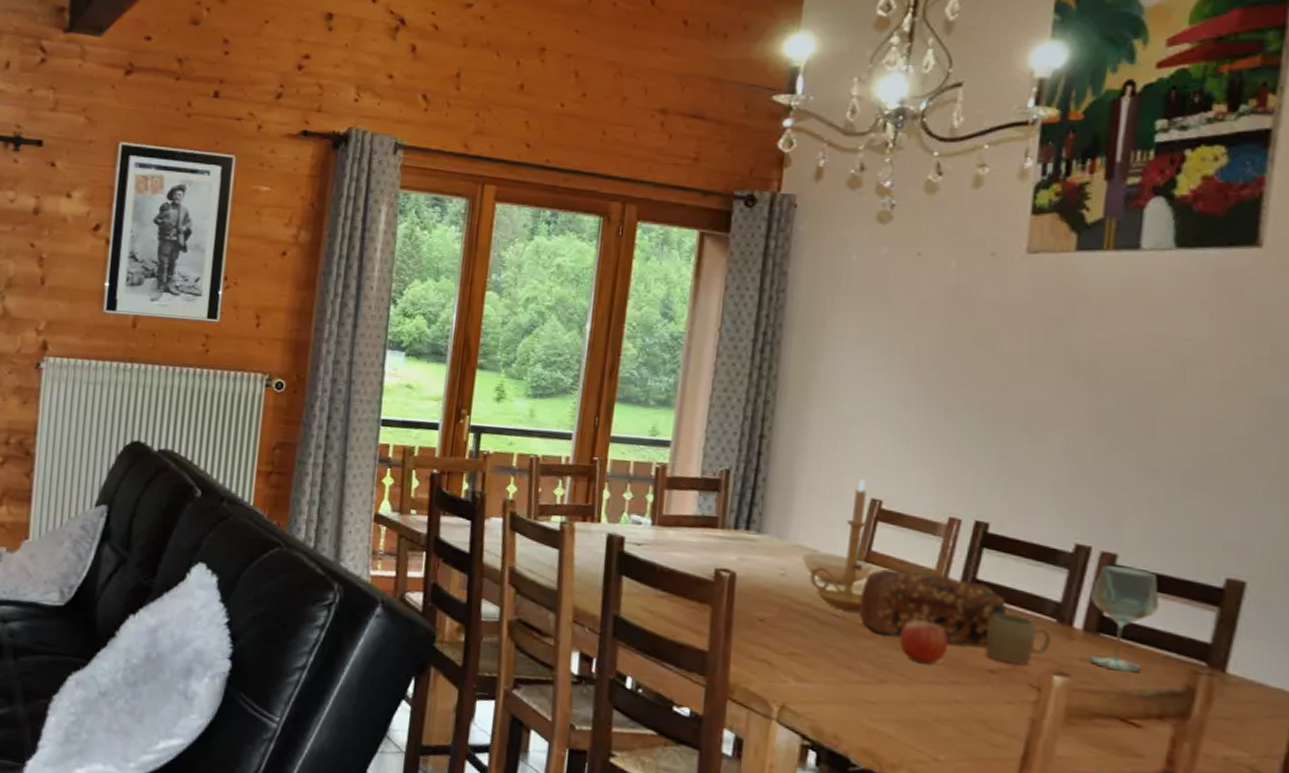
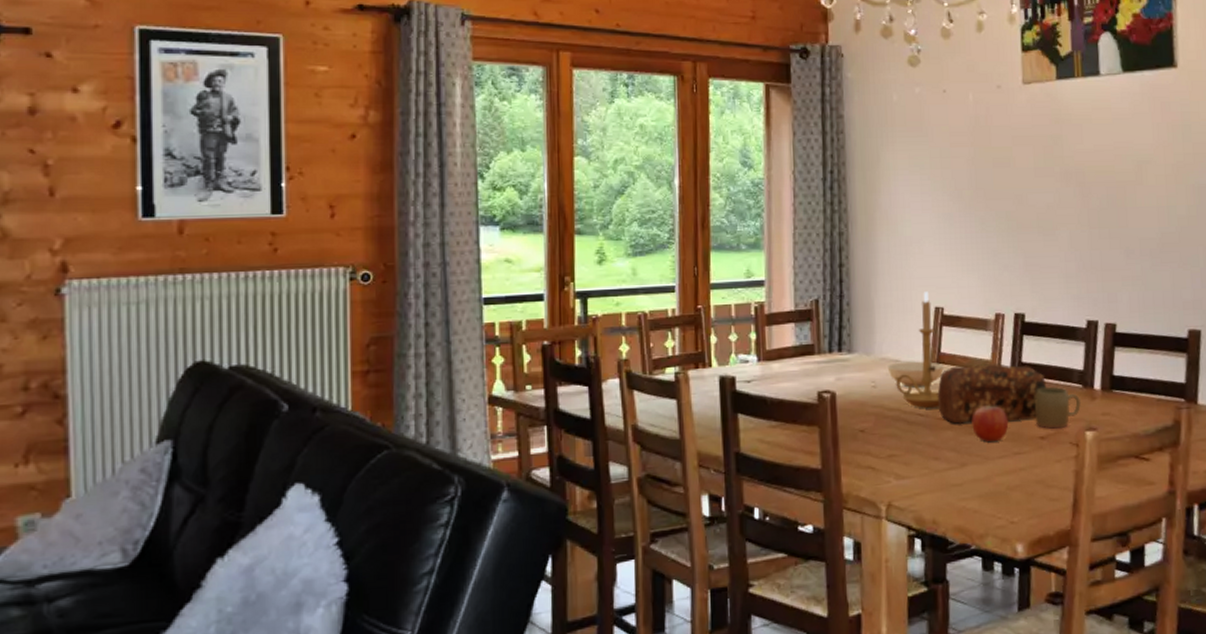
wine glass: present [1088,564,1160,673] -> none [1102,332,1149,418]

